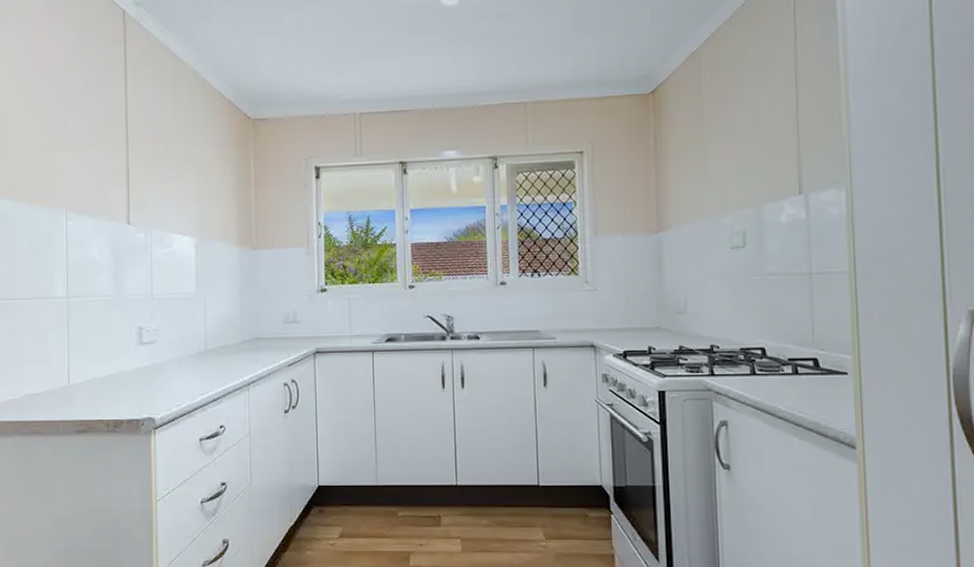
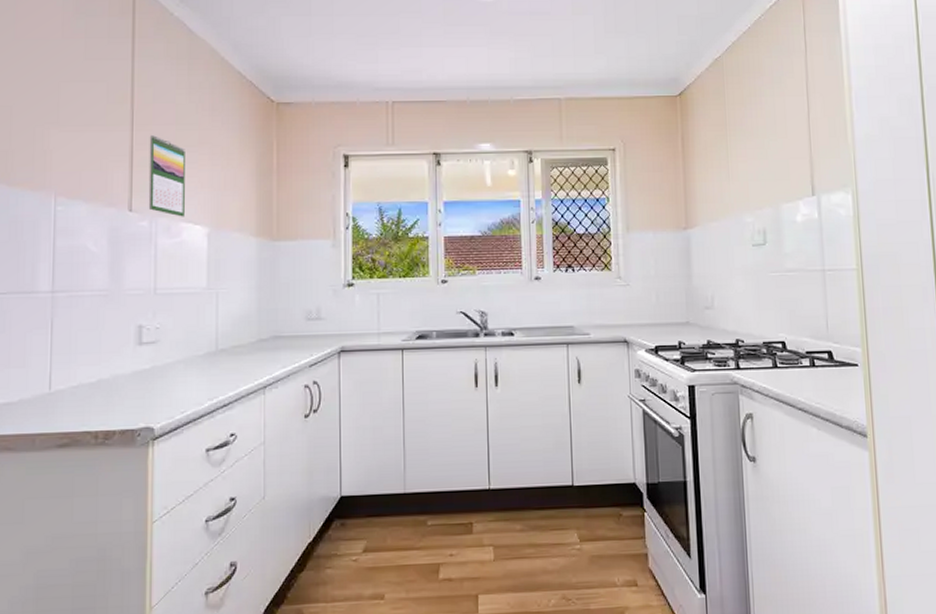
calendar: none [142,153,175,229] -> present [148,134,185,217]

